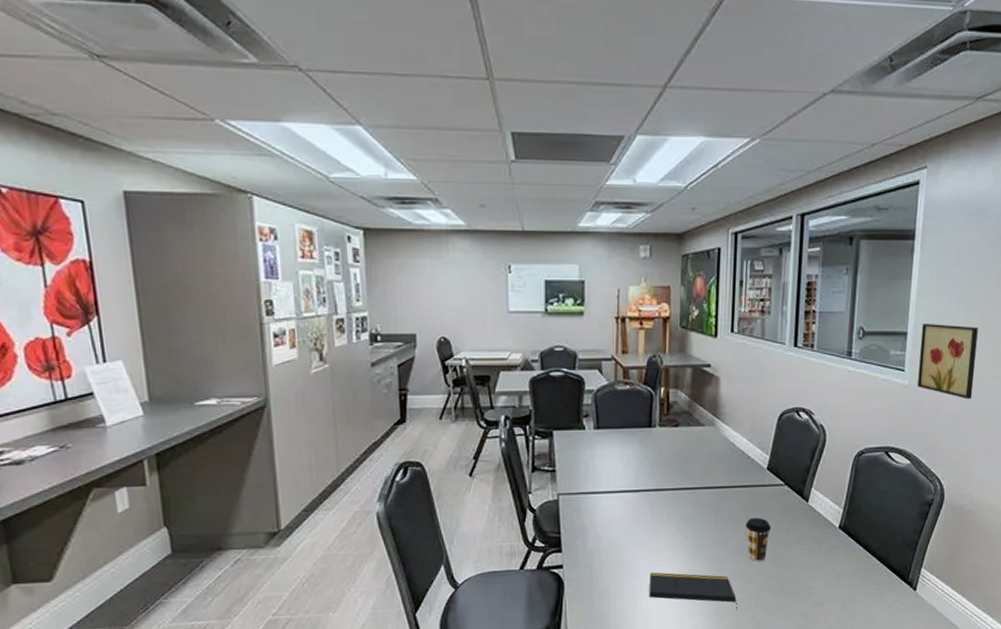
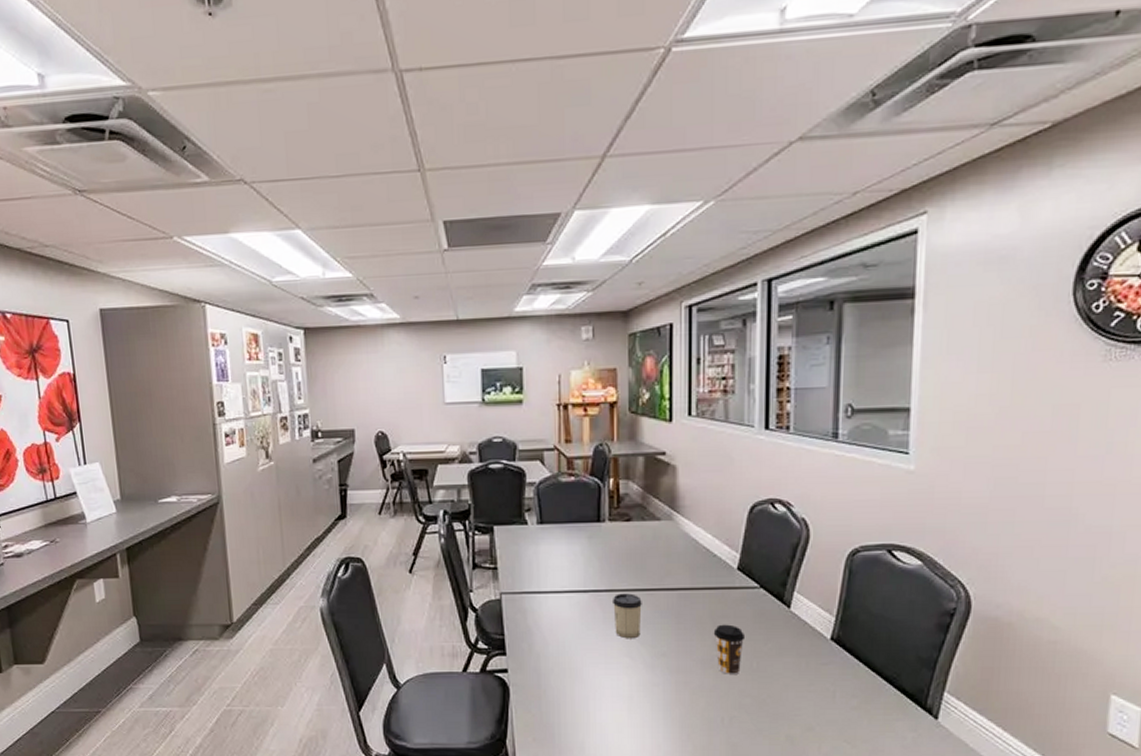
notepad: present [649,572,738,612] -> none [603,681,707,731]
cup: none [659,492,686,533] -> present [611,593,642,639]
wall art: present [917,323,978,399] -> none [927,395,1008,487]

